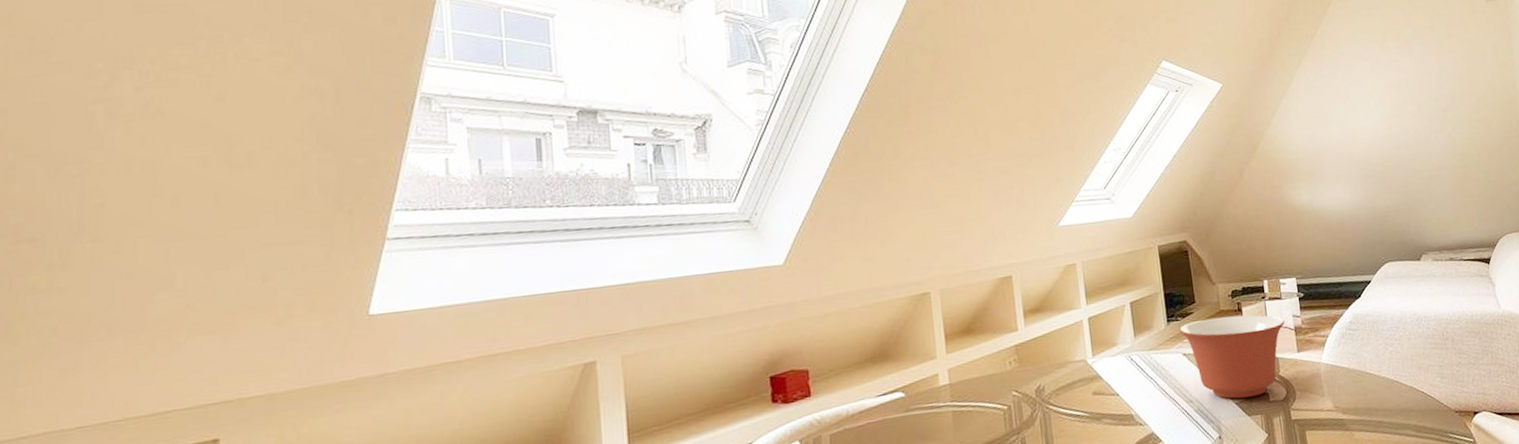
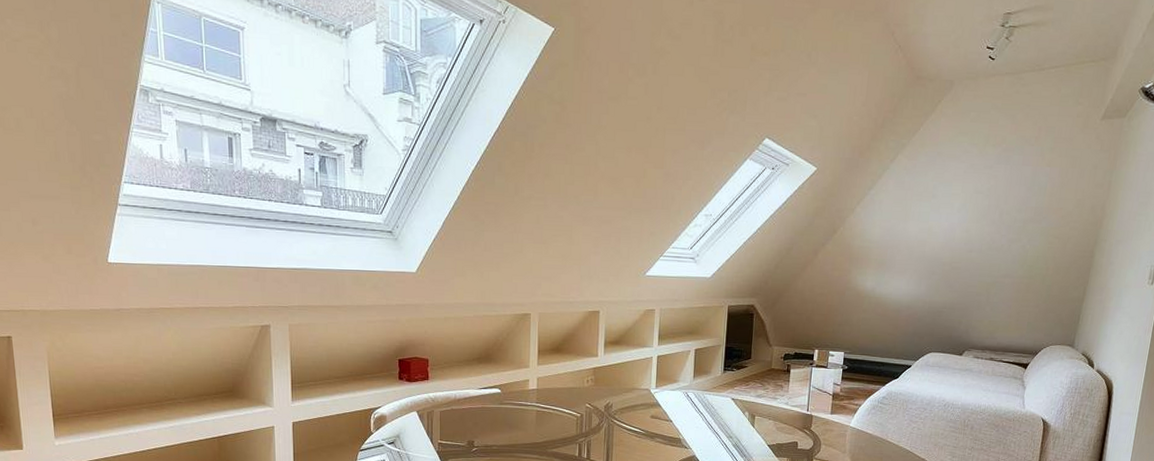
mixing bowl: present [1179,314,1285,399] -> none [733,373,826,442]

